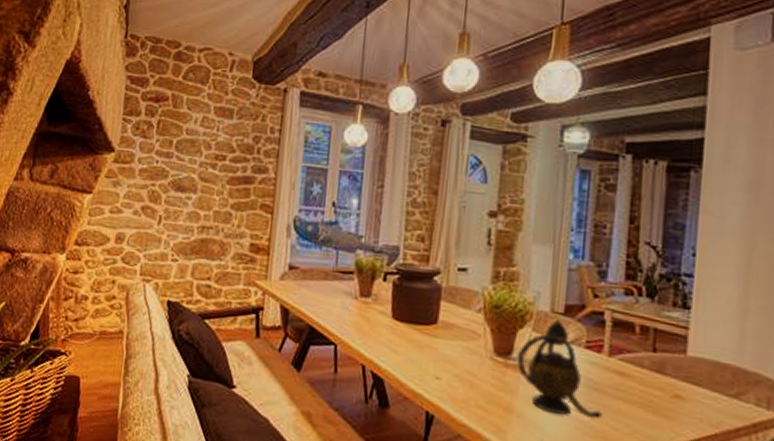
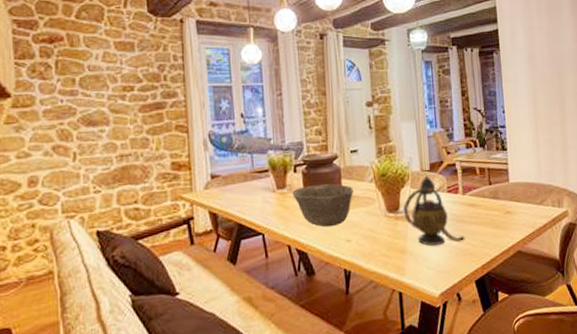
bowl: none [377,299,455,356] -> present [292,183,354,228]

